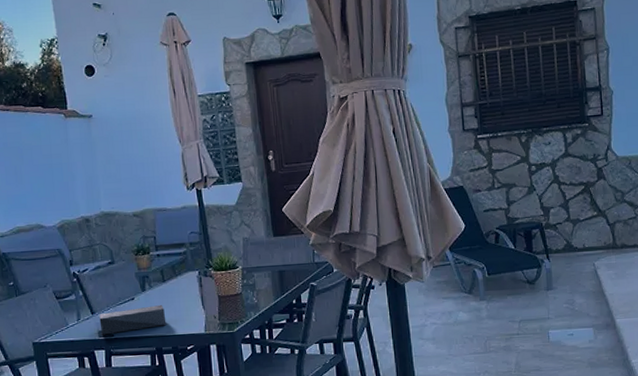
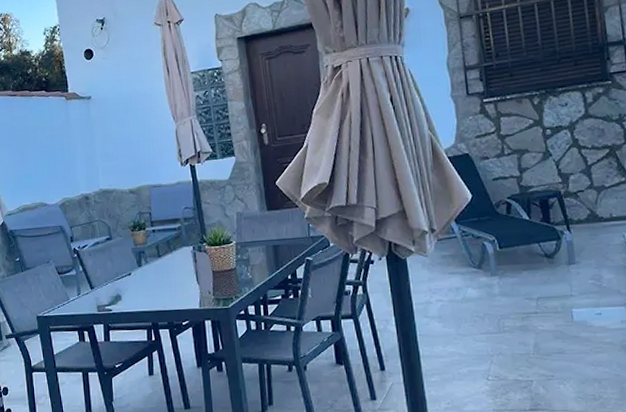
speaker: present [99,305,167,335] -> none [98,280,162,310]

